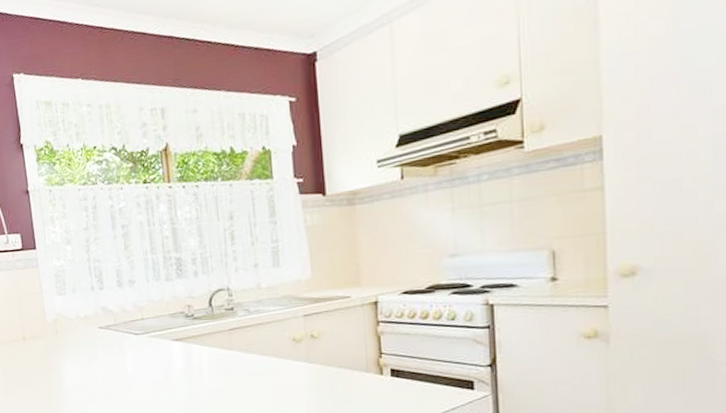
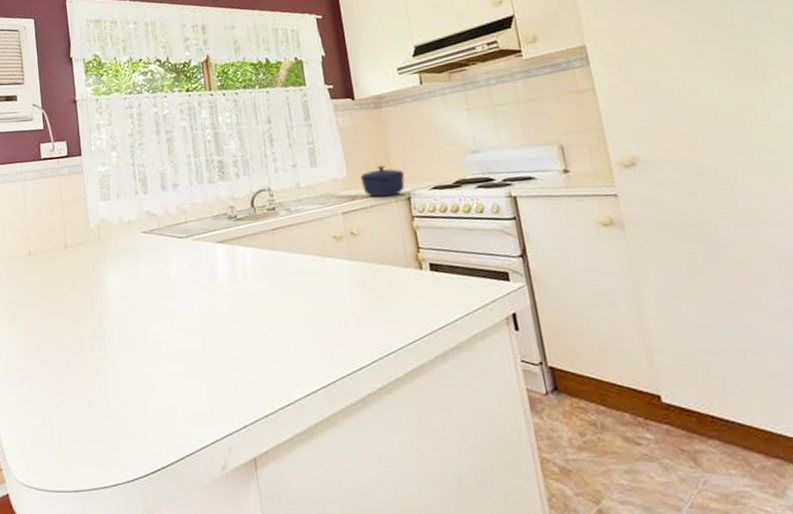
cooking pot: none [325,266,374,301] -> present [360,164,405,198]

